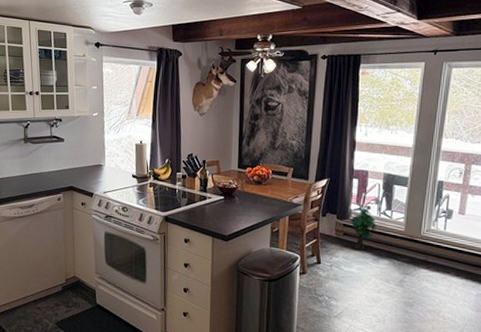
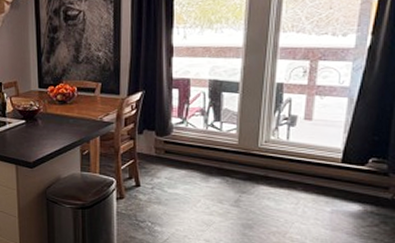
decorative plant: present [348,206,376,251] -> none [169,118,203,170]

